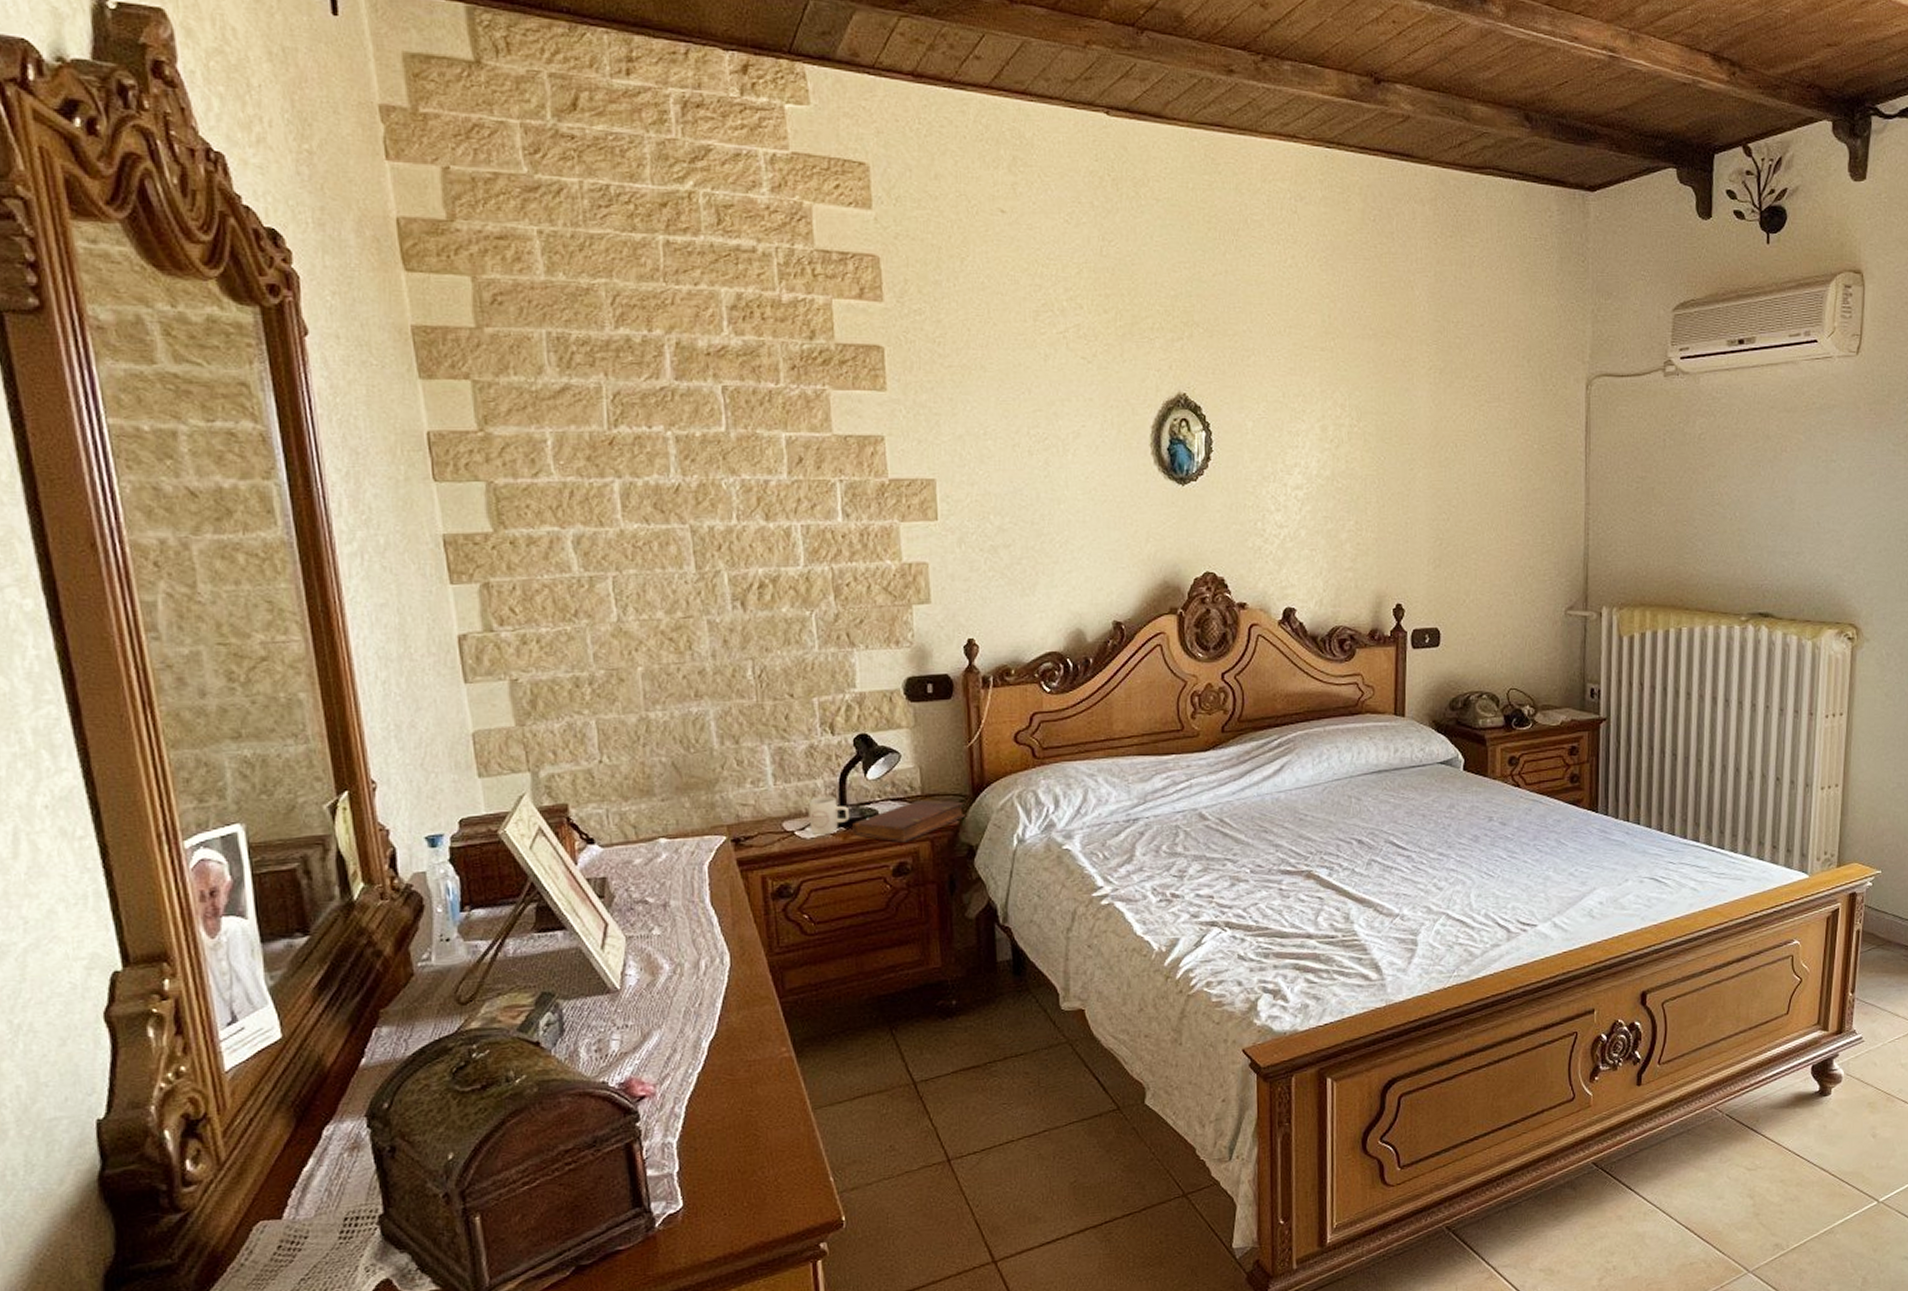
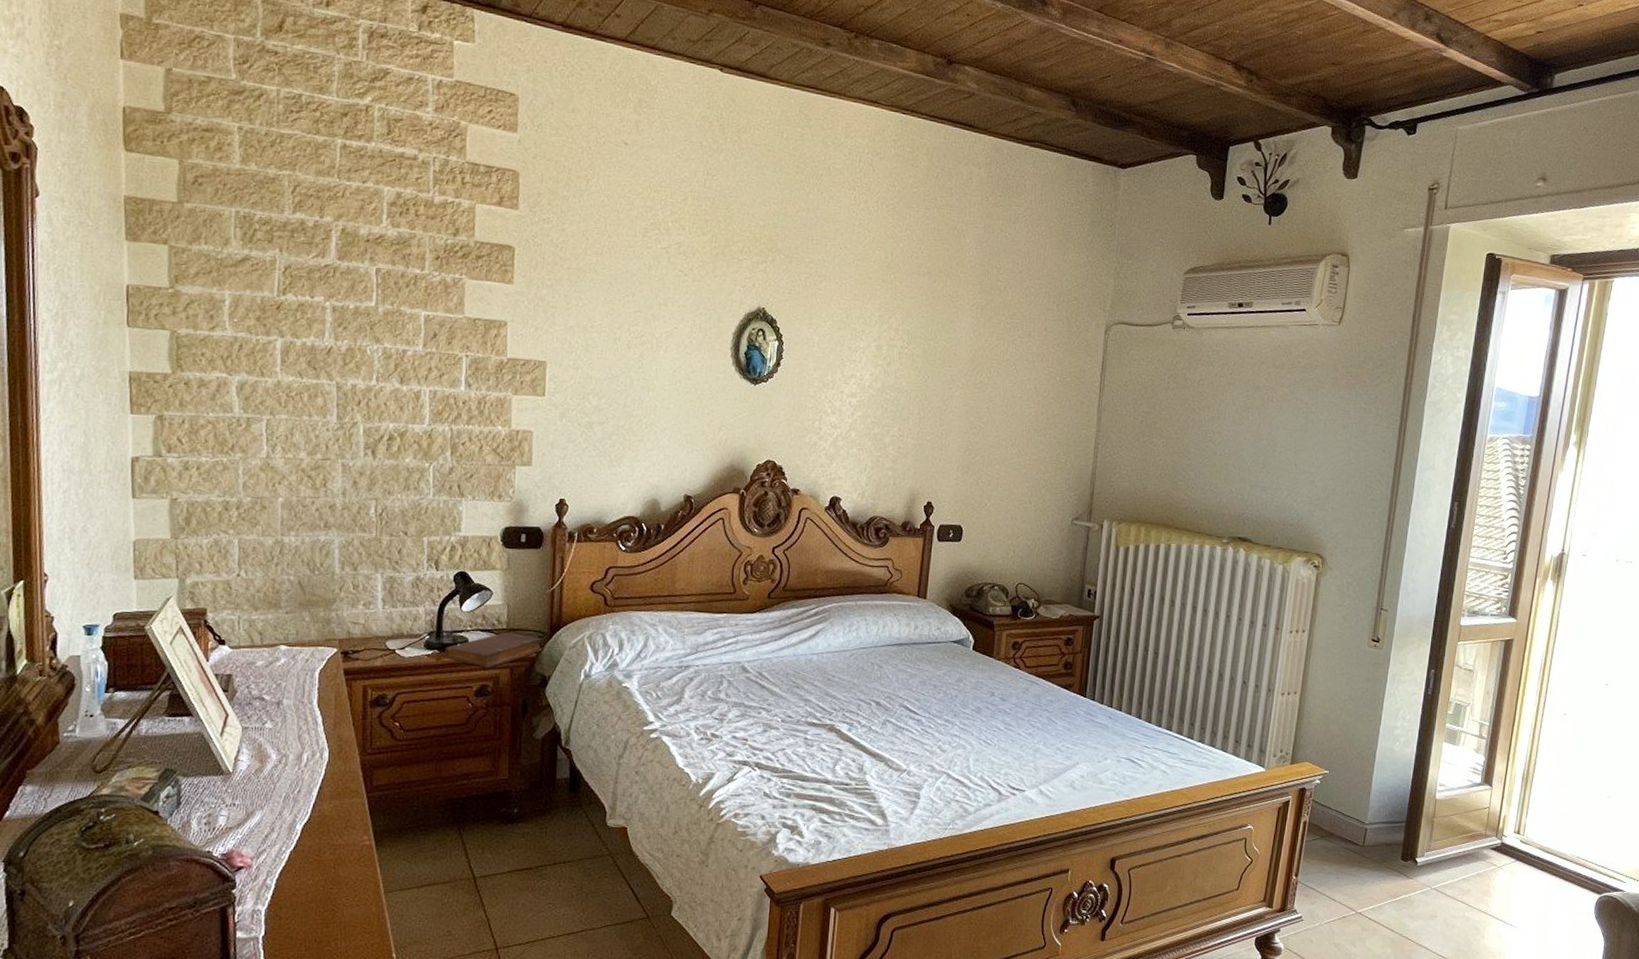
mug: present [808,796,850,836] -> none [408,622,445,656]

